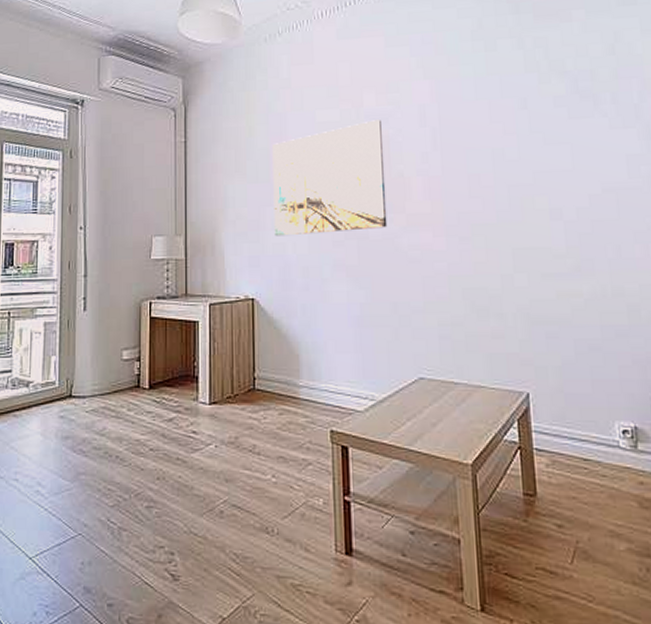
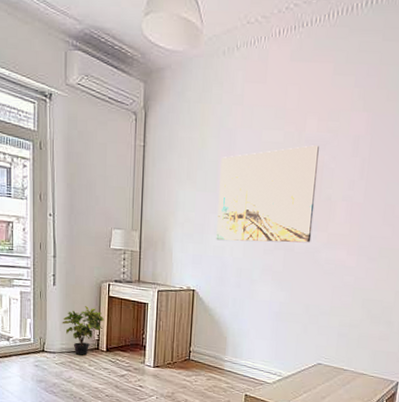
potted plant: none [94,333,146,397] -> present [62,306,105,356]

